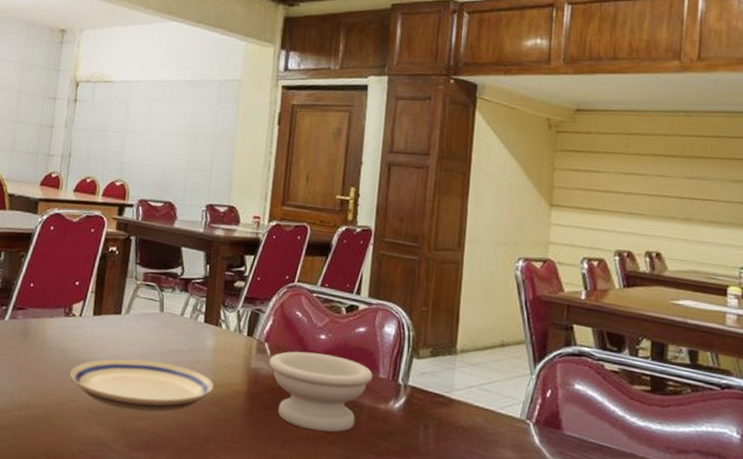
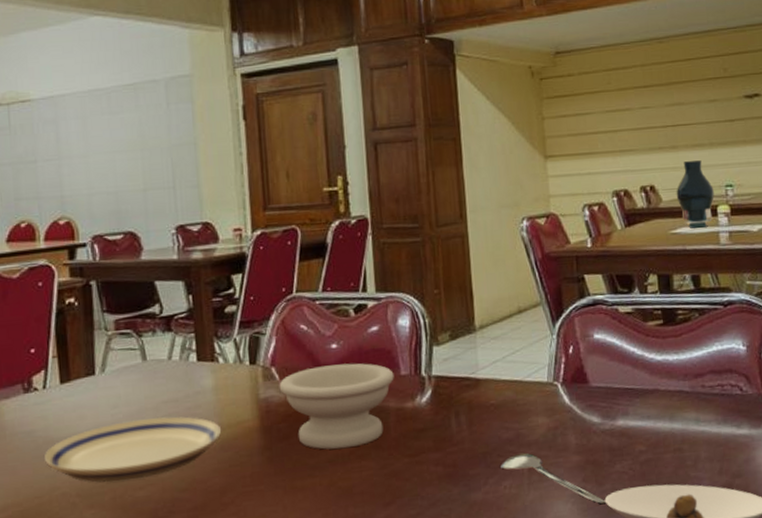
vase: none [683,236,726,305] -> present [676,160,714,228]

